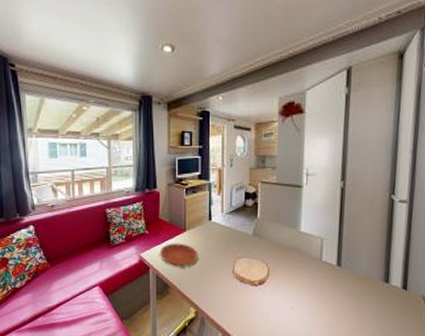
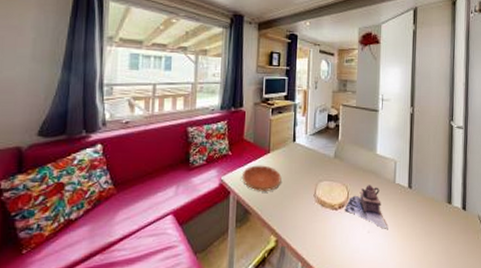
teapot: none [265,262,314,306] -> present [344,185,388,229]

